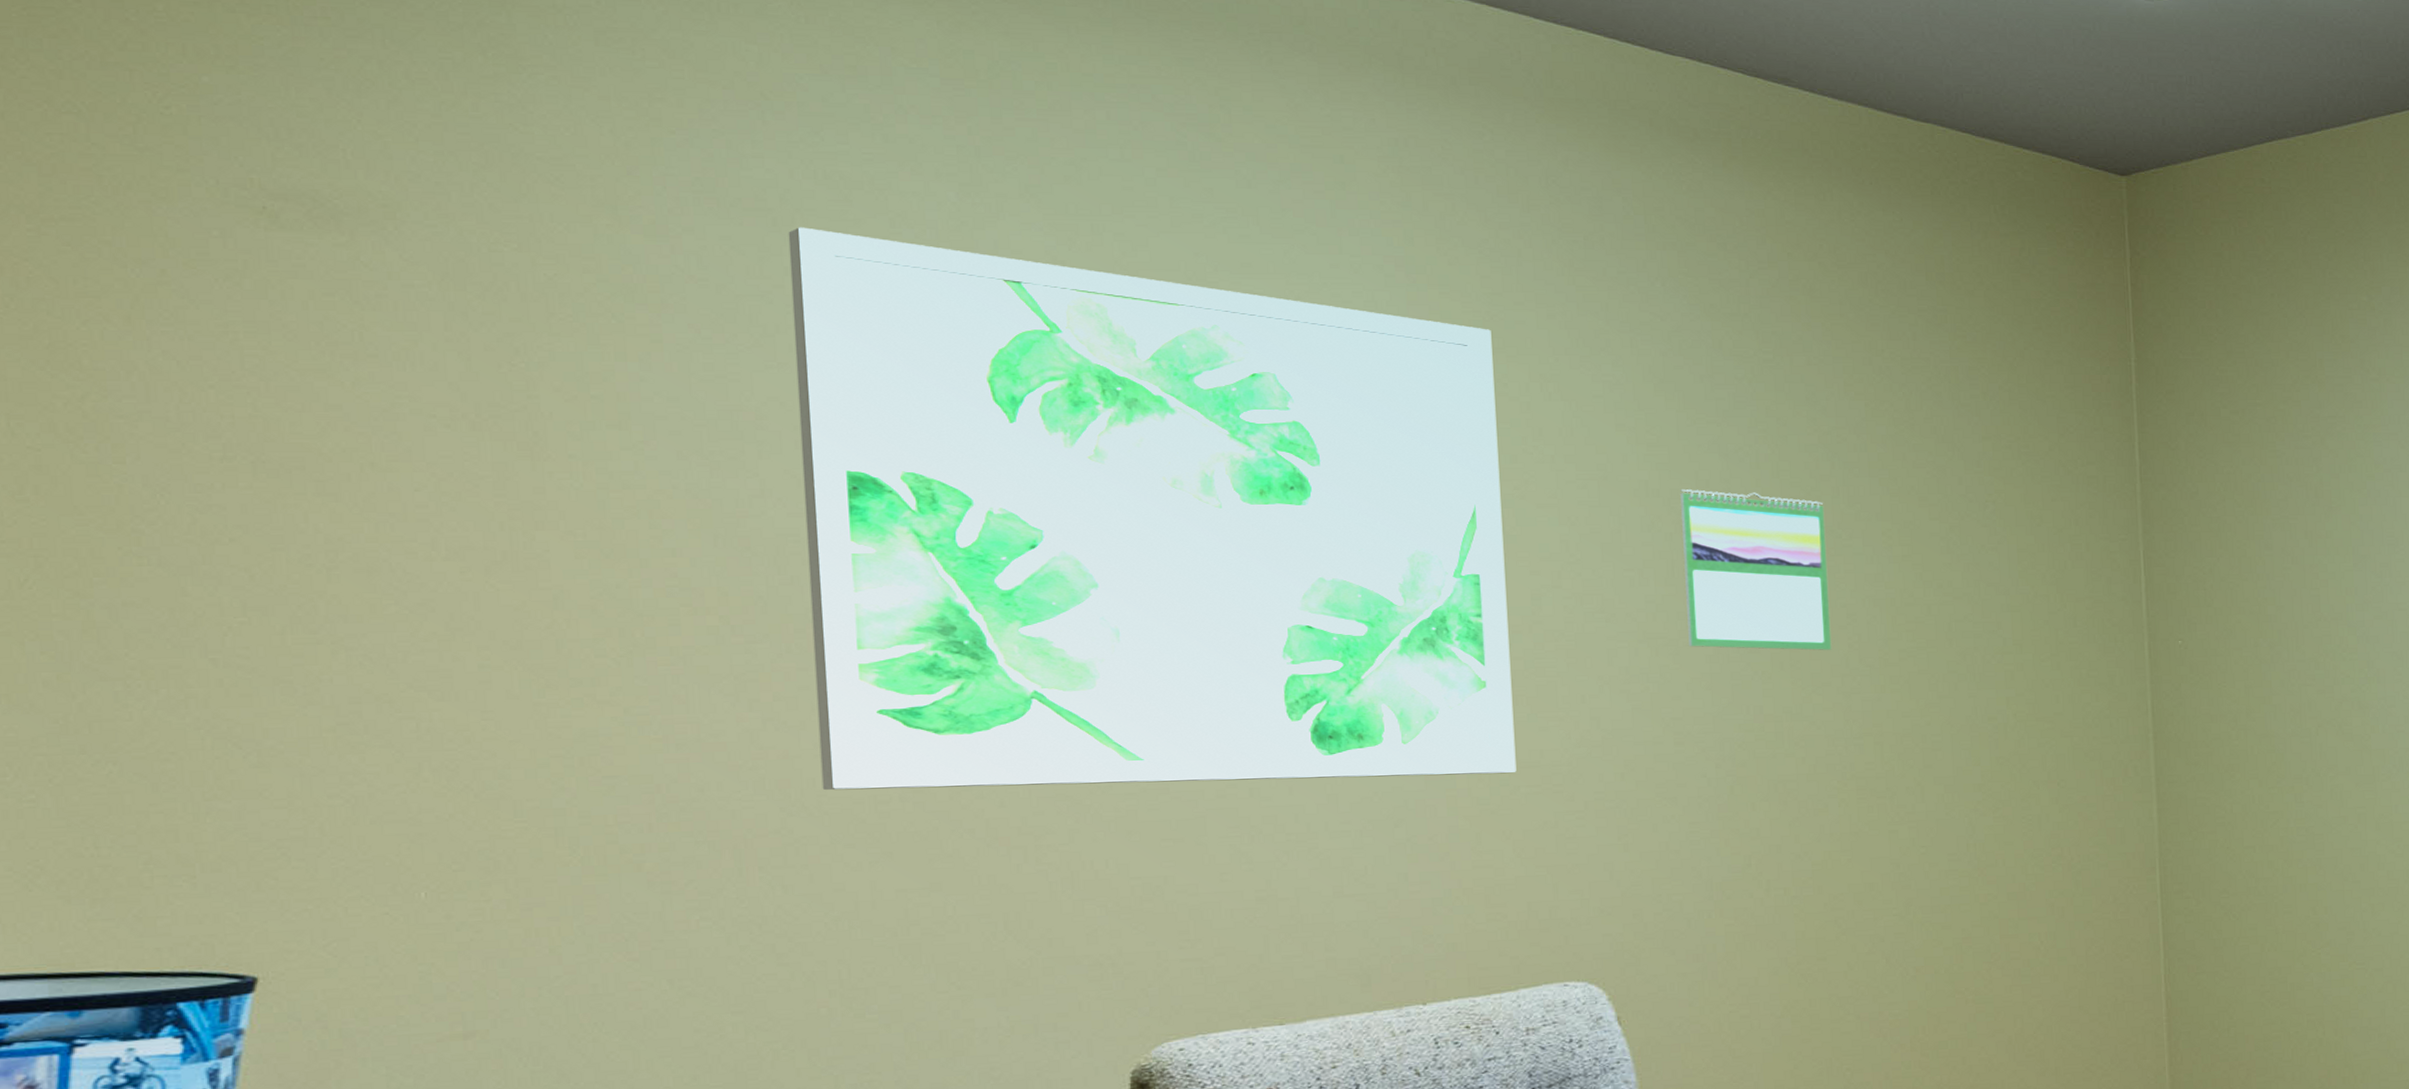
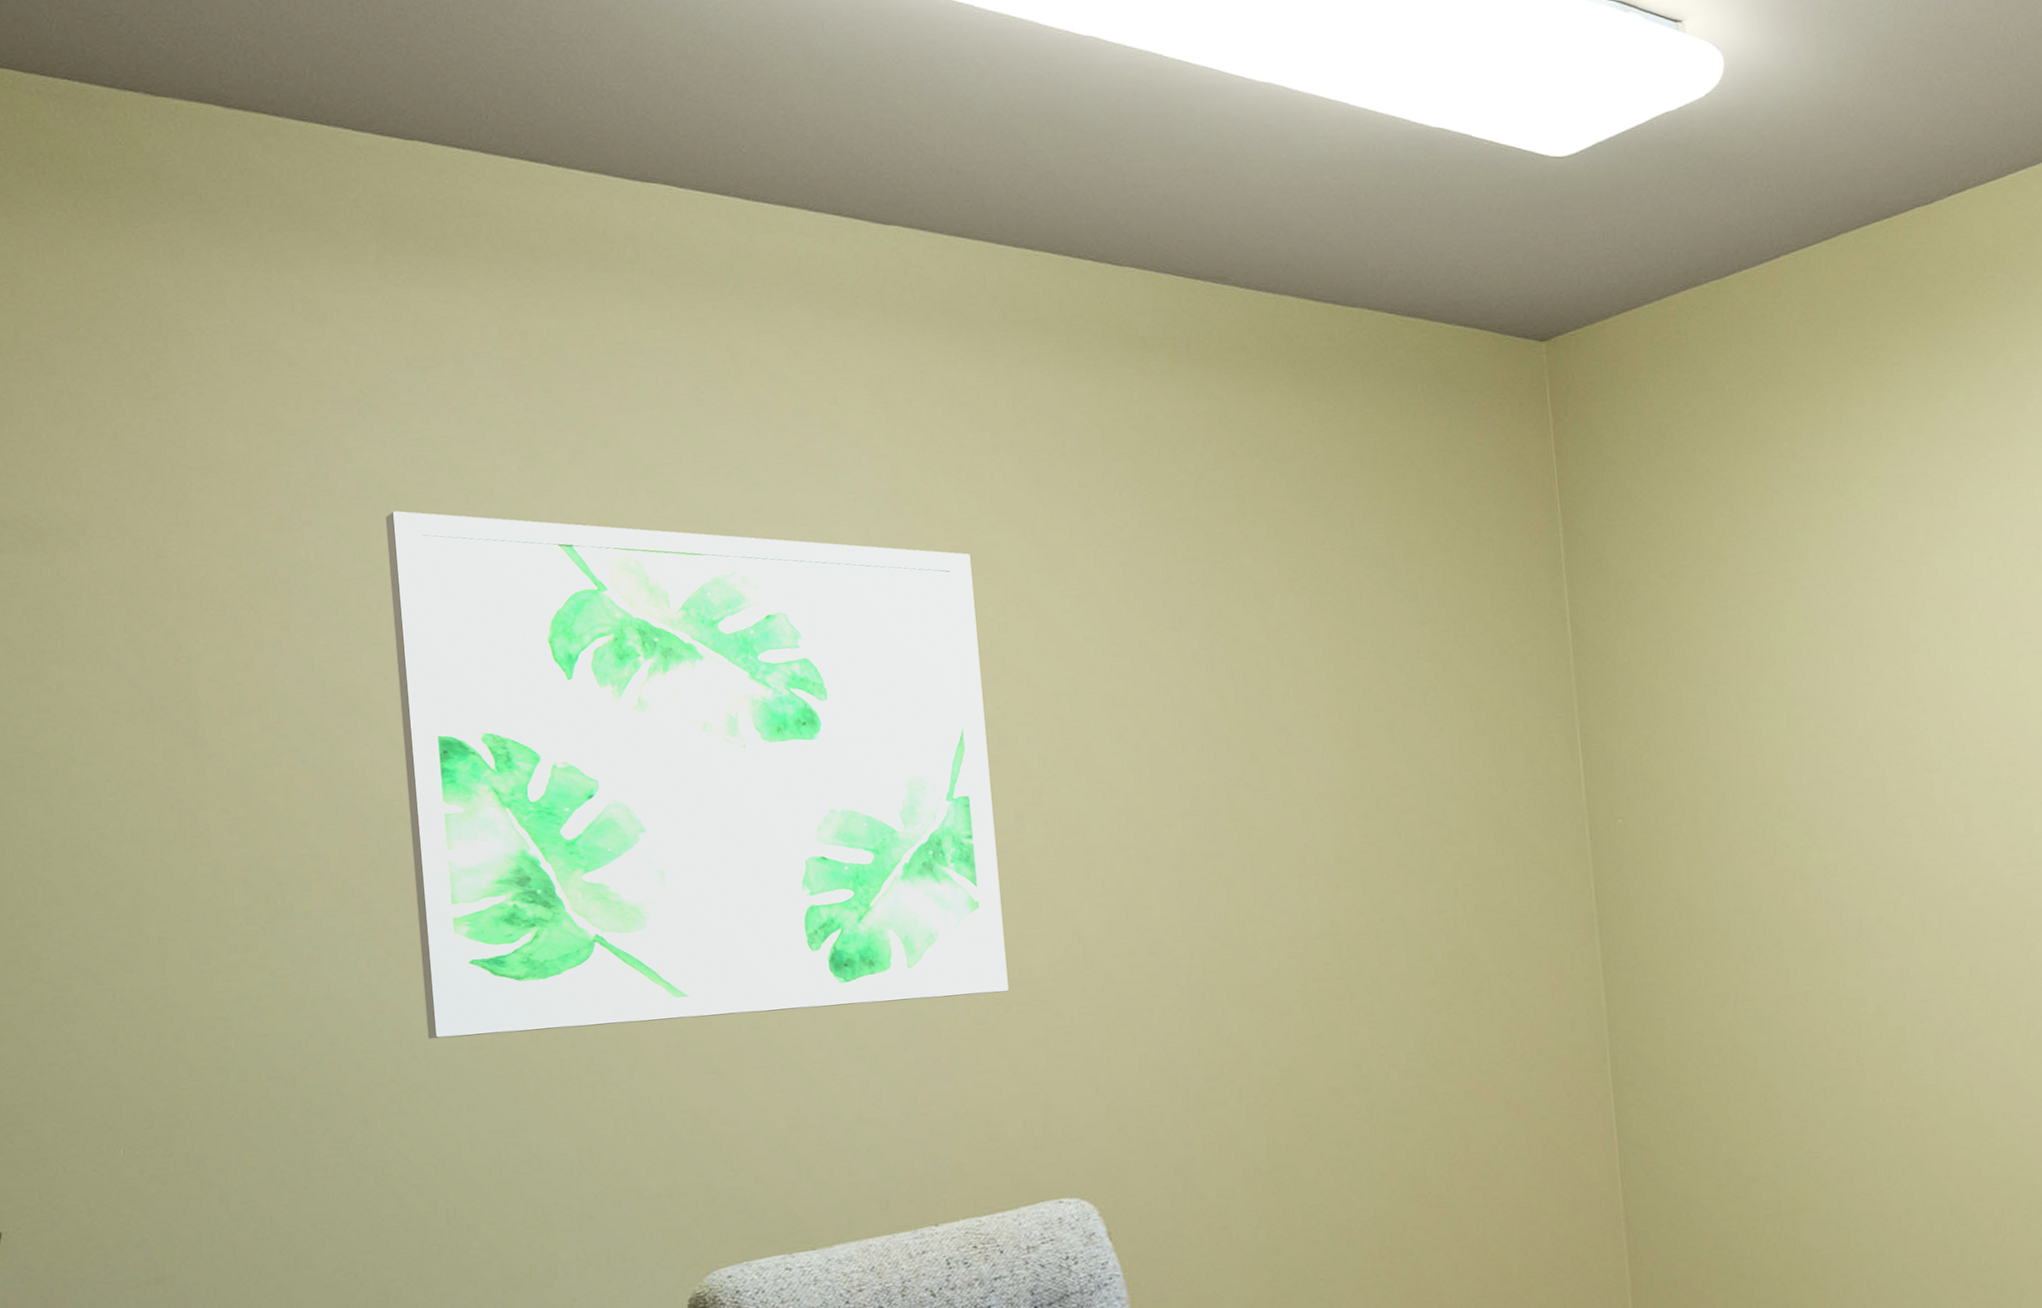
calendar: present [1680,489,1832,651] -> none [1144,695,1289,856]

